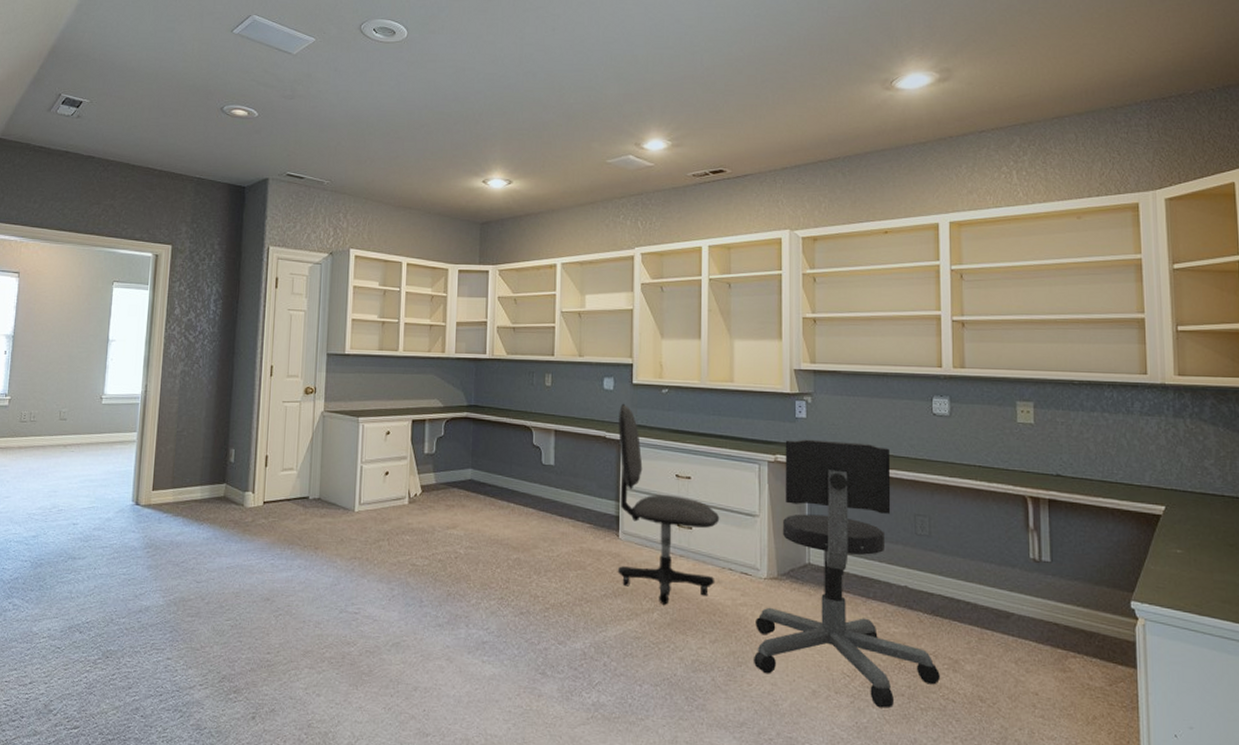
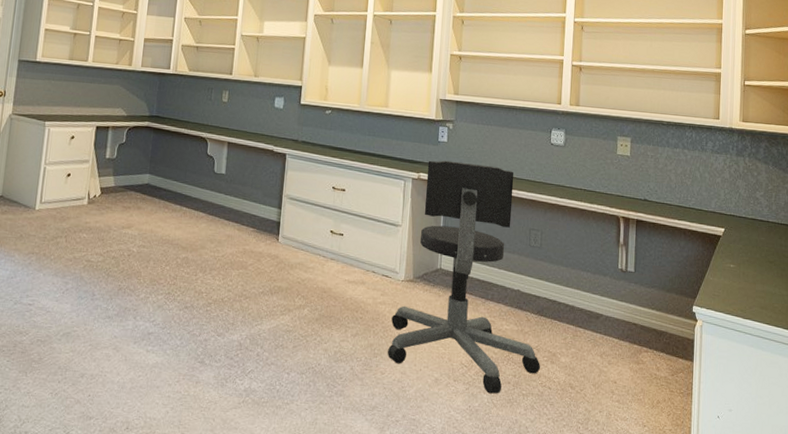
office chair: present [617,403,720,605] -> none [275,121,368,302]

